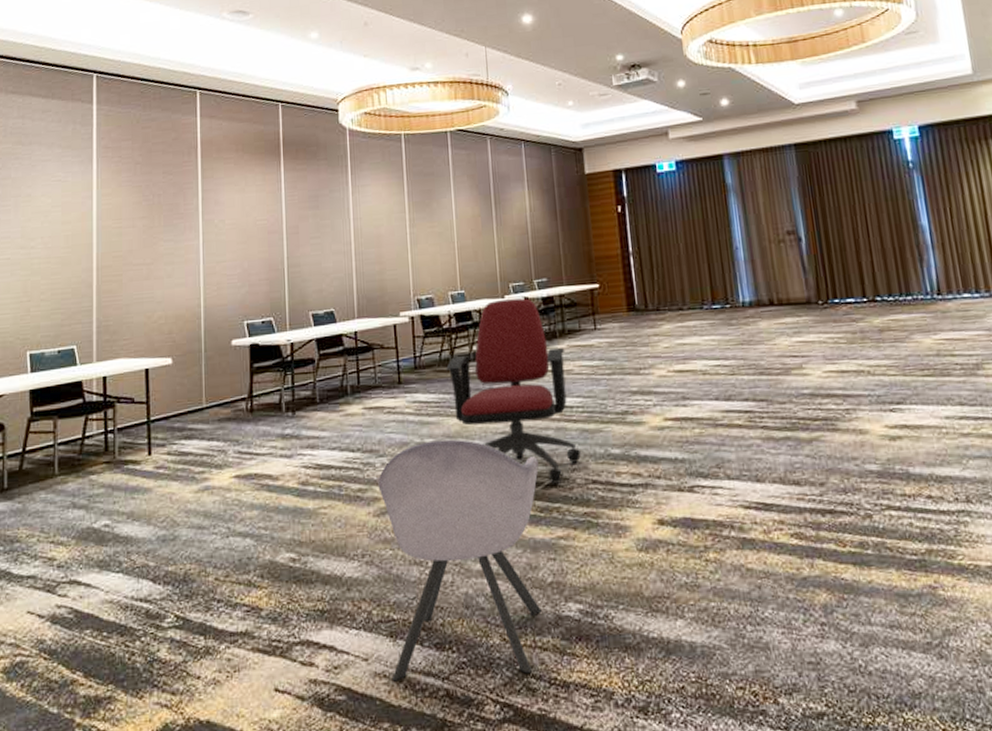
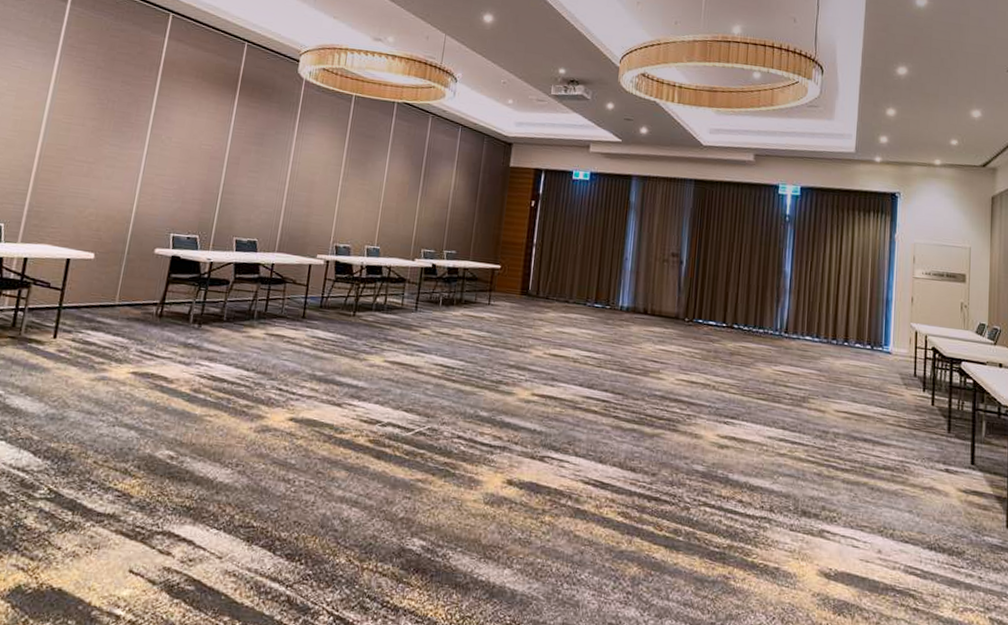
chair: present [378,439,542,682] -> none [240,374,414,594]
office chair: present [446,298,582,484] -> none [347,261,459,433]

